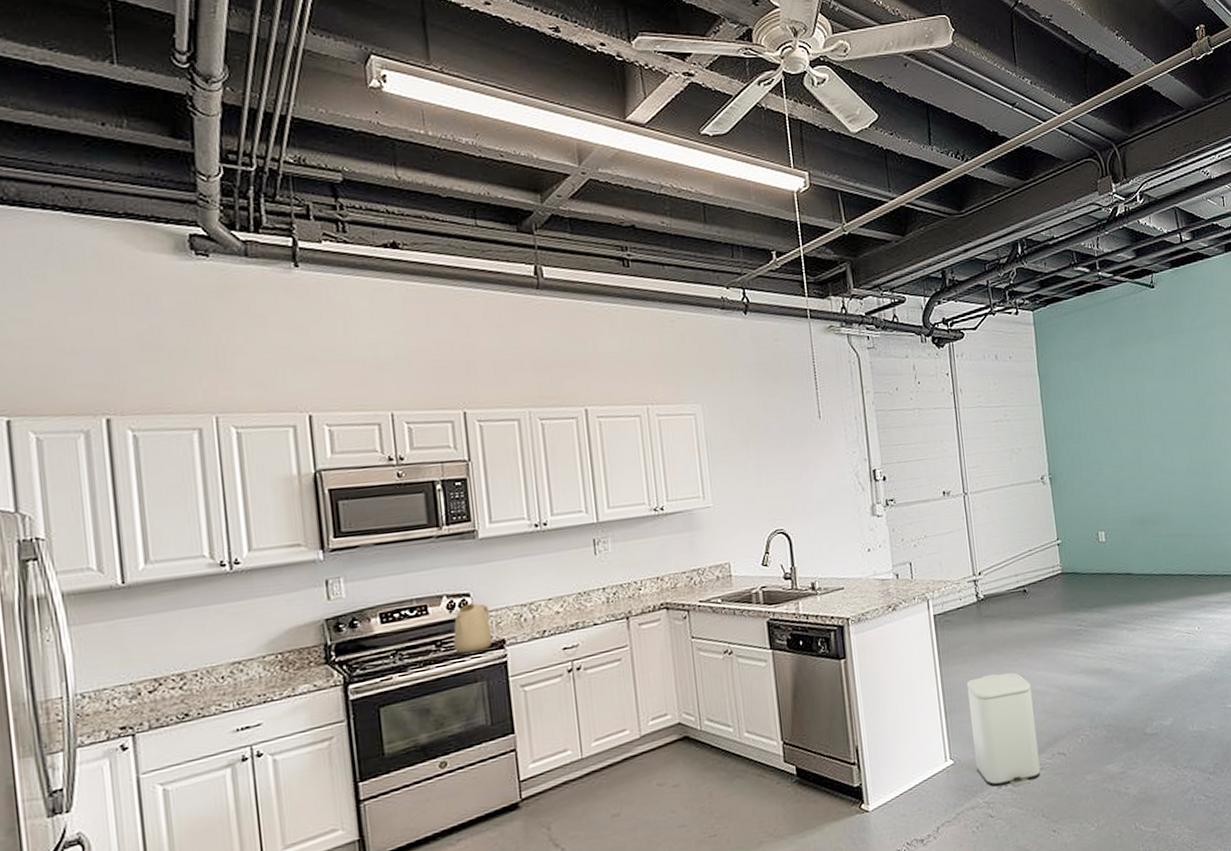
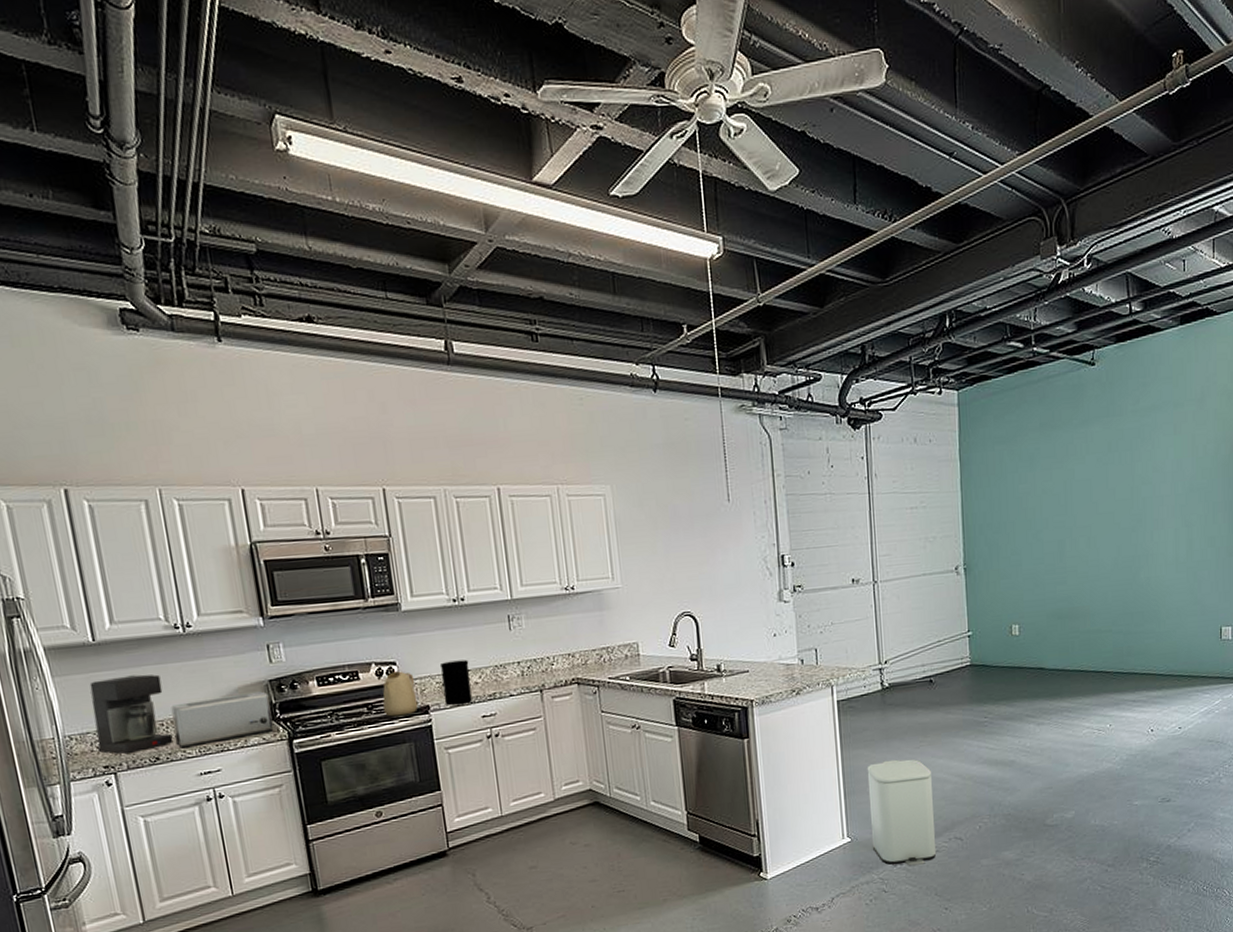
coffee maker: none [113,618,208,712] -> present [89,674,174,754]
toaster: none [208,632,327,702] -> present [171,691,274,749]
canister: none [518,588,553,639] -> present [439,659,472,706]

